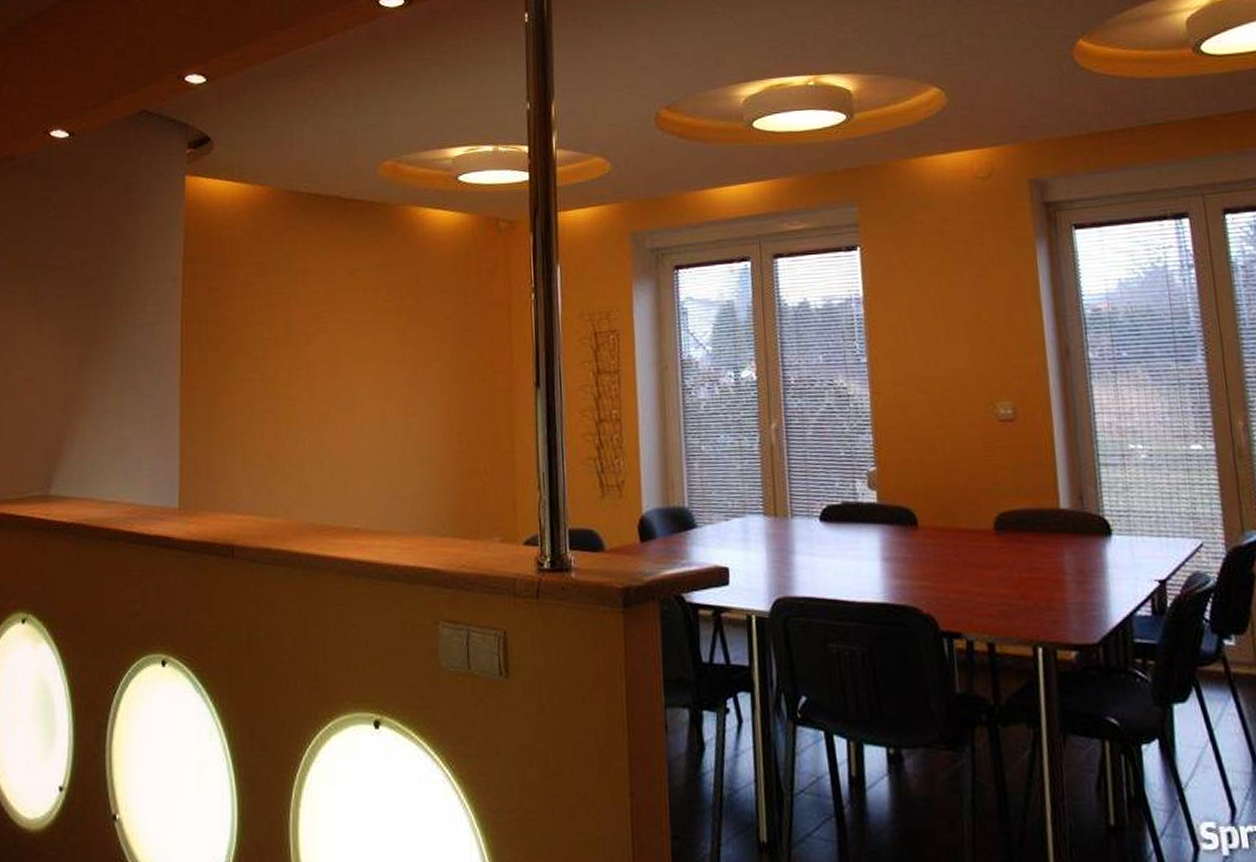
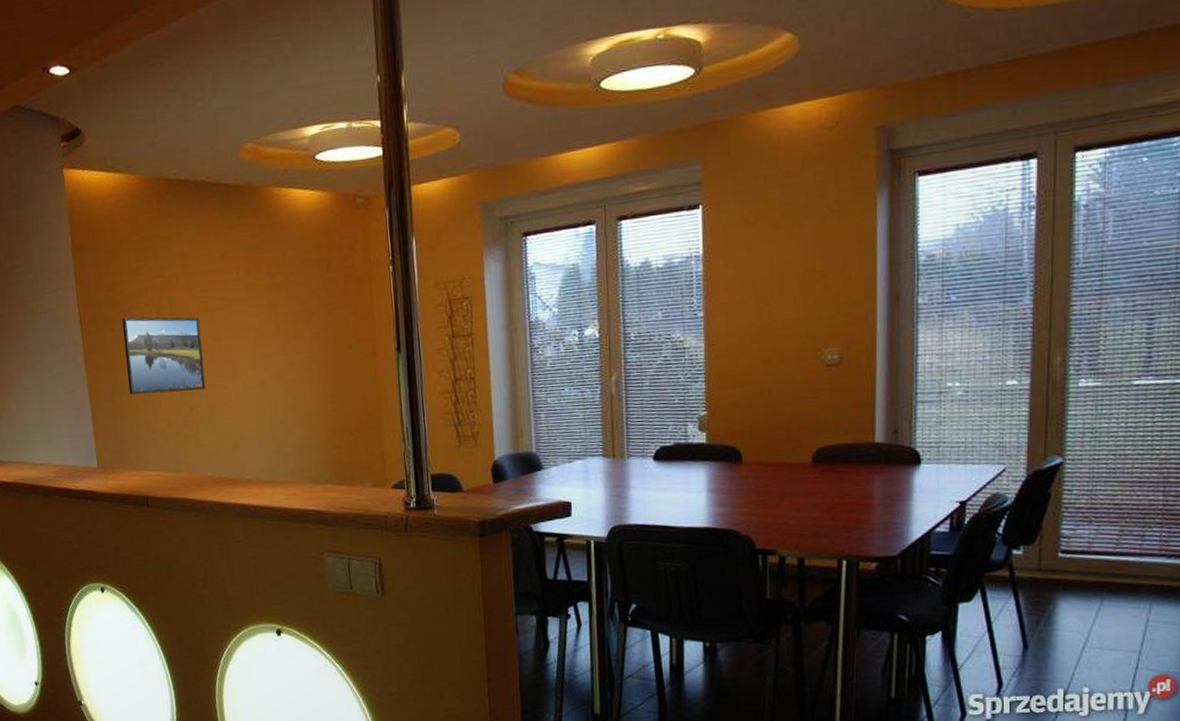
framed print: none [227,335,318,424] -> present [122,317,206,394]

